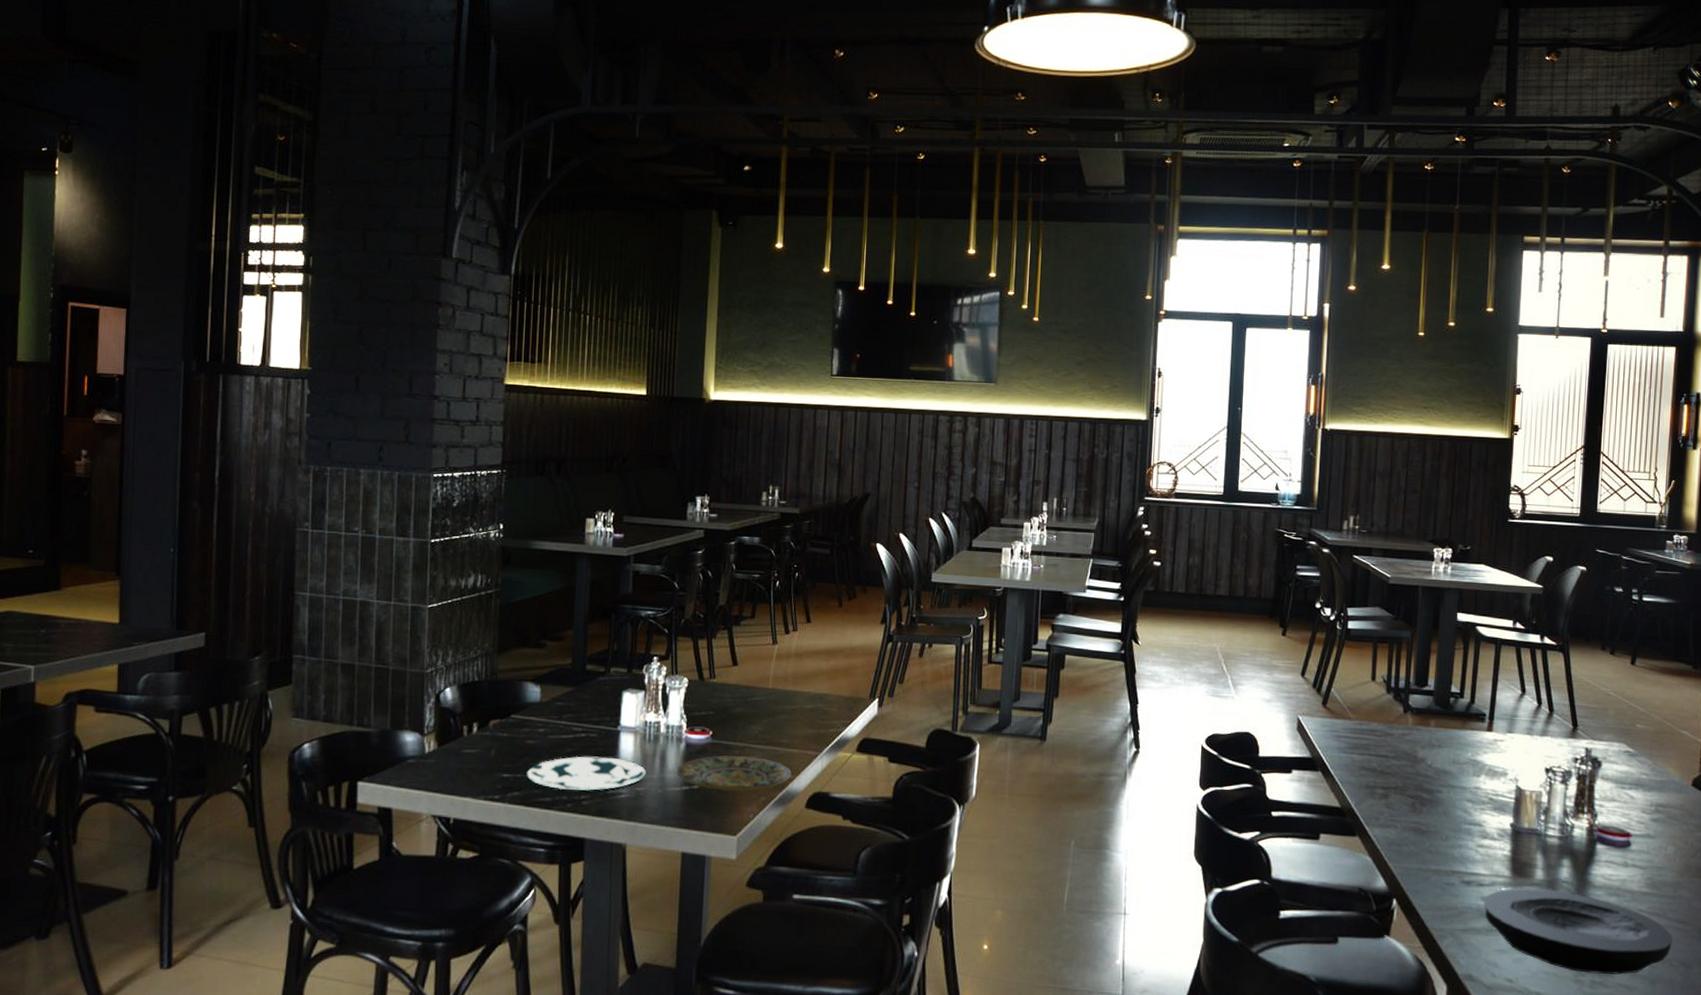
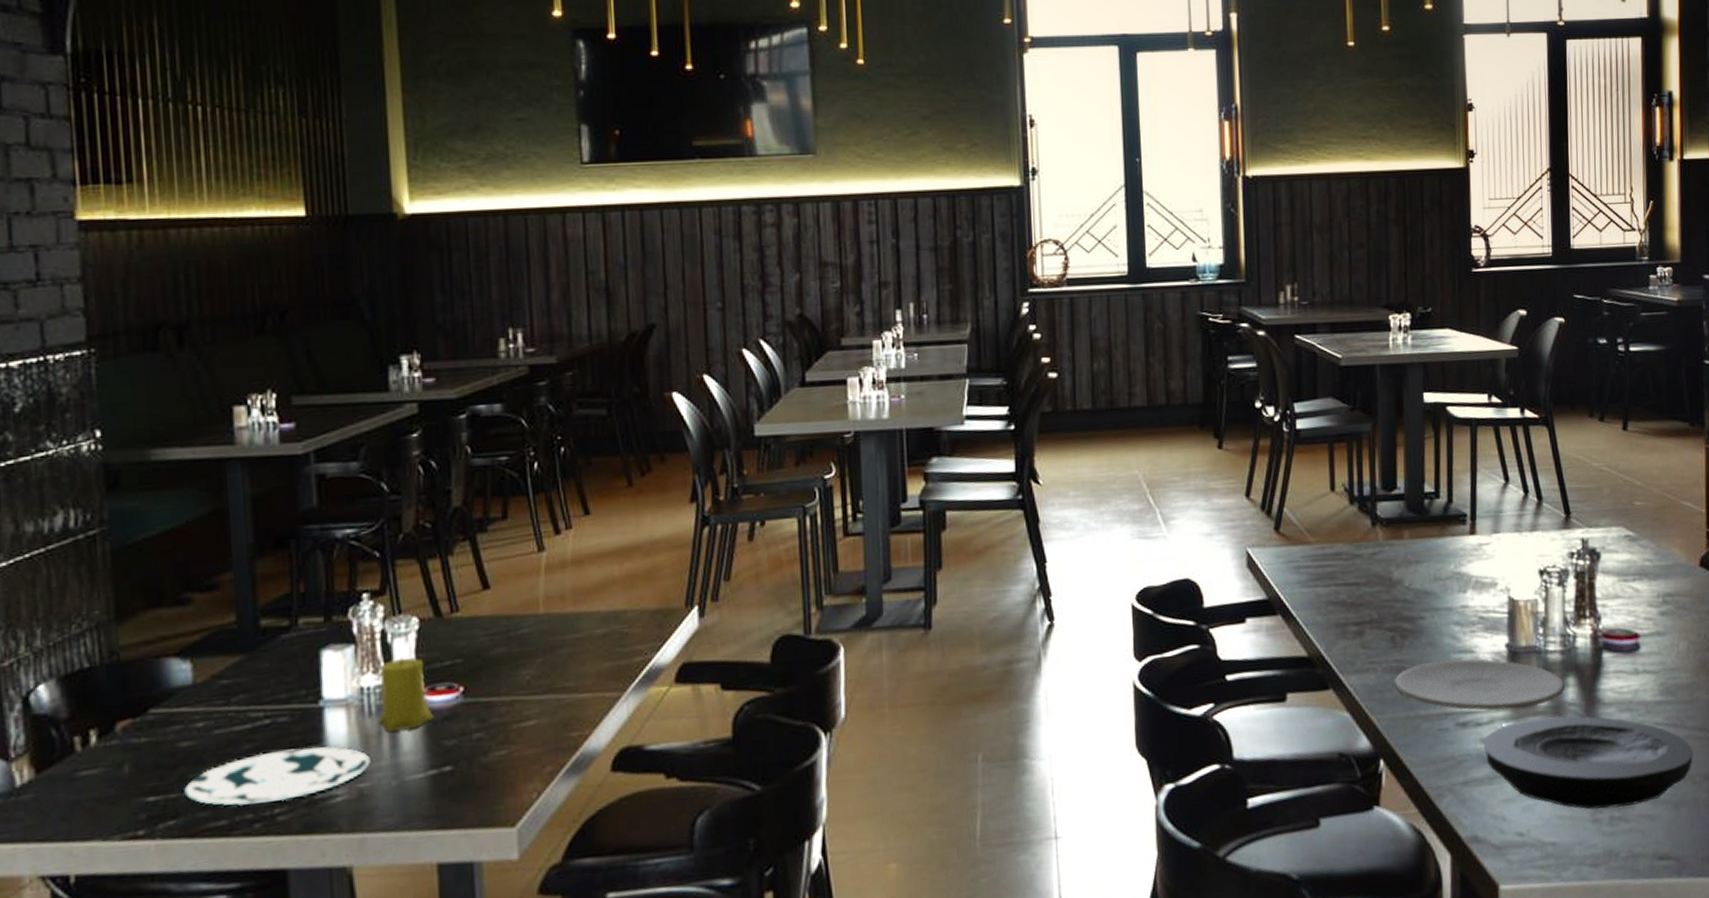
candle: none [654,705,691,756] -> present [379,658,435,732]
plate: present [677,755,791,791] -> none [417,713,586,769]
plate: none [1411,828,1560,878] -> present [1394,659,1565,711]

